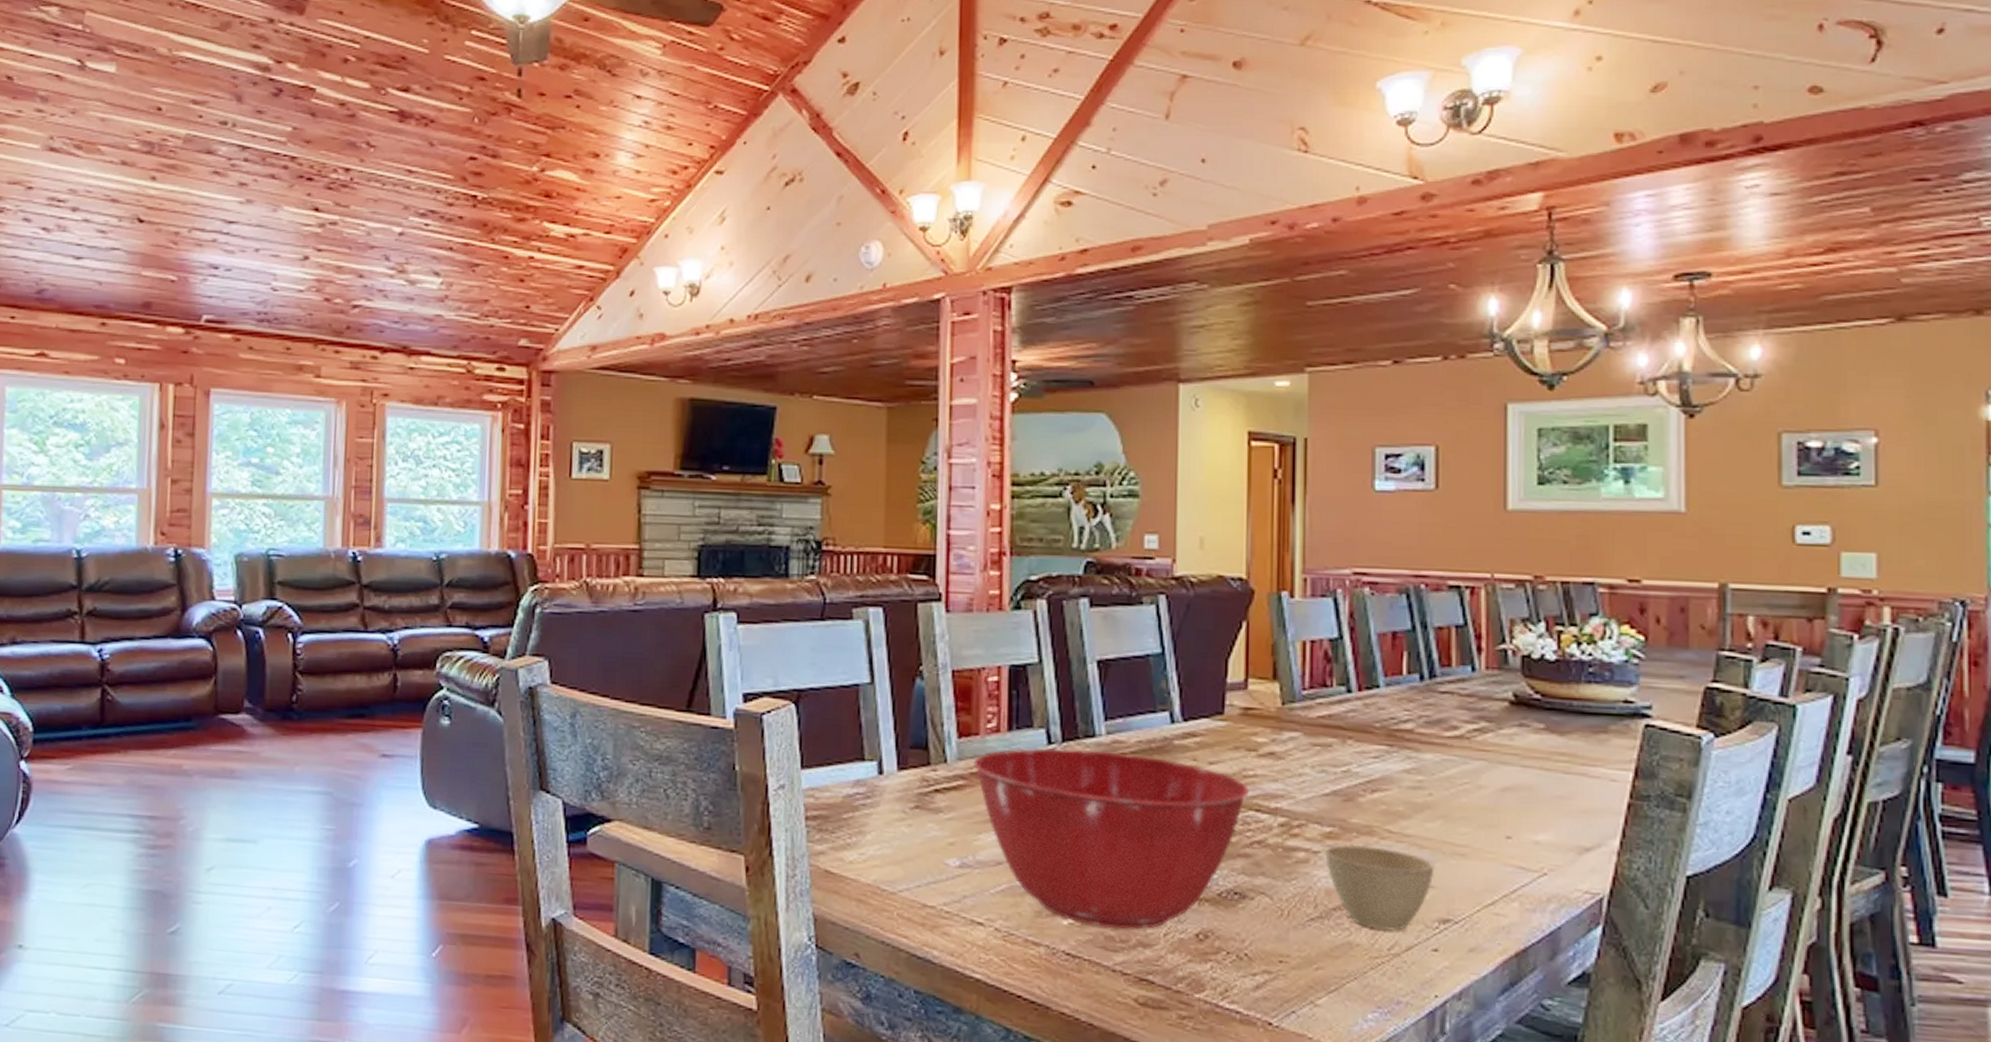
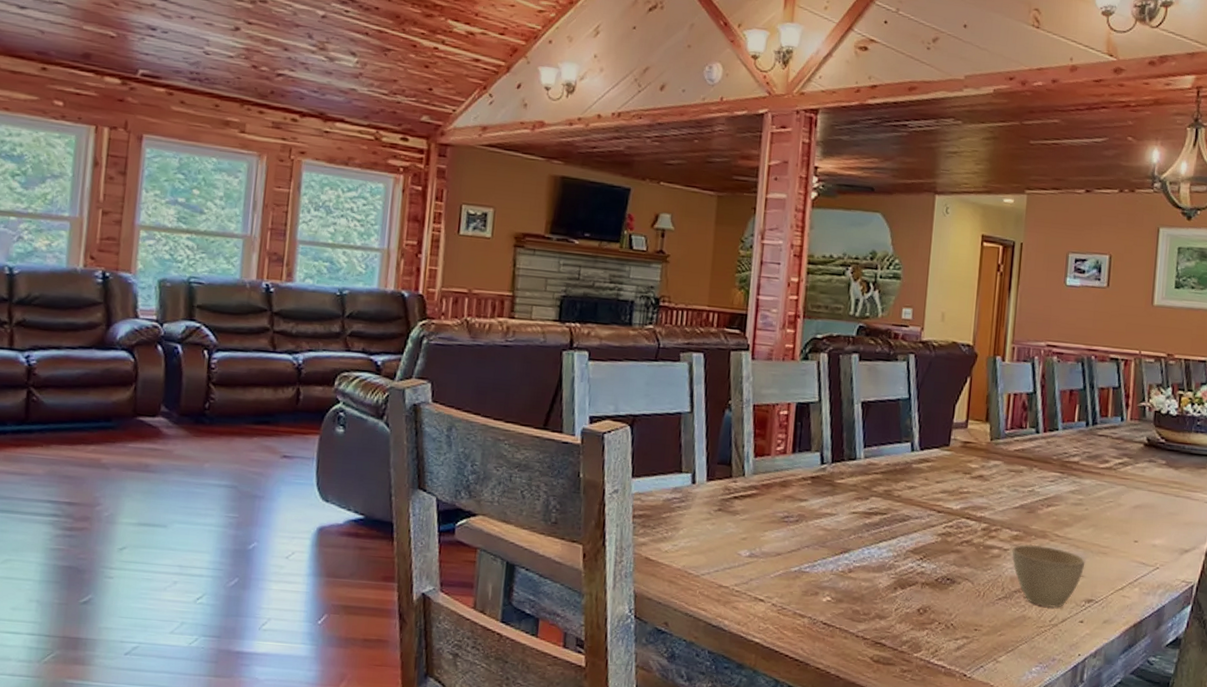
mixing bowl: present [973,748,1249,930] -> none [764,467,963,606]

